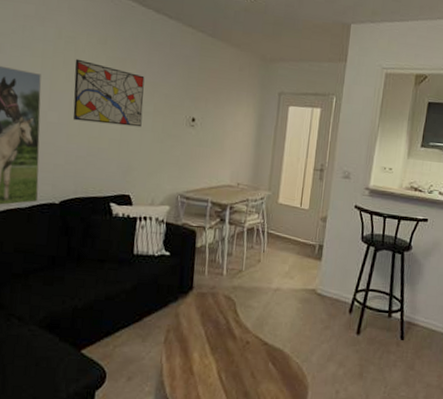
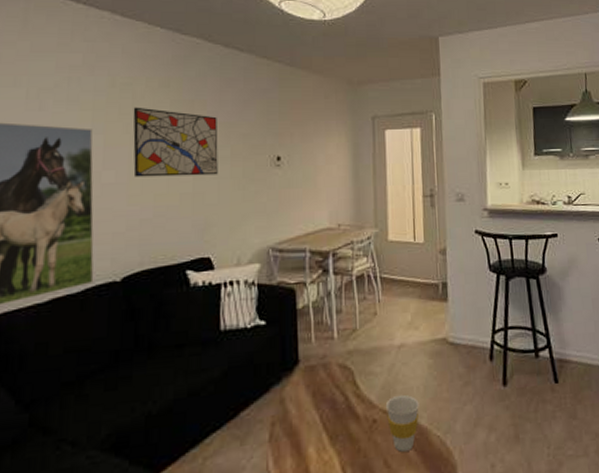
cup: none [257,326,285,369] -> present [385,394,419,452]

